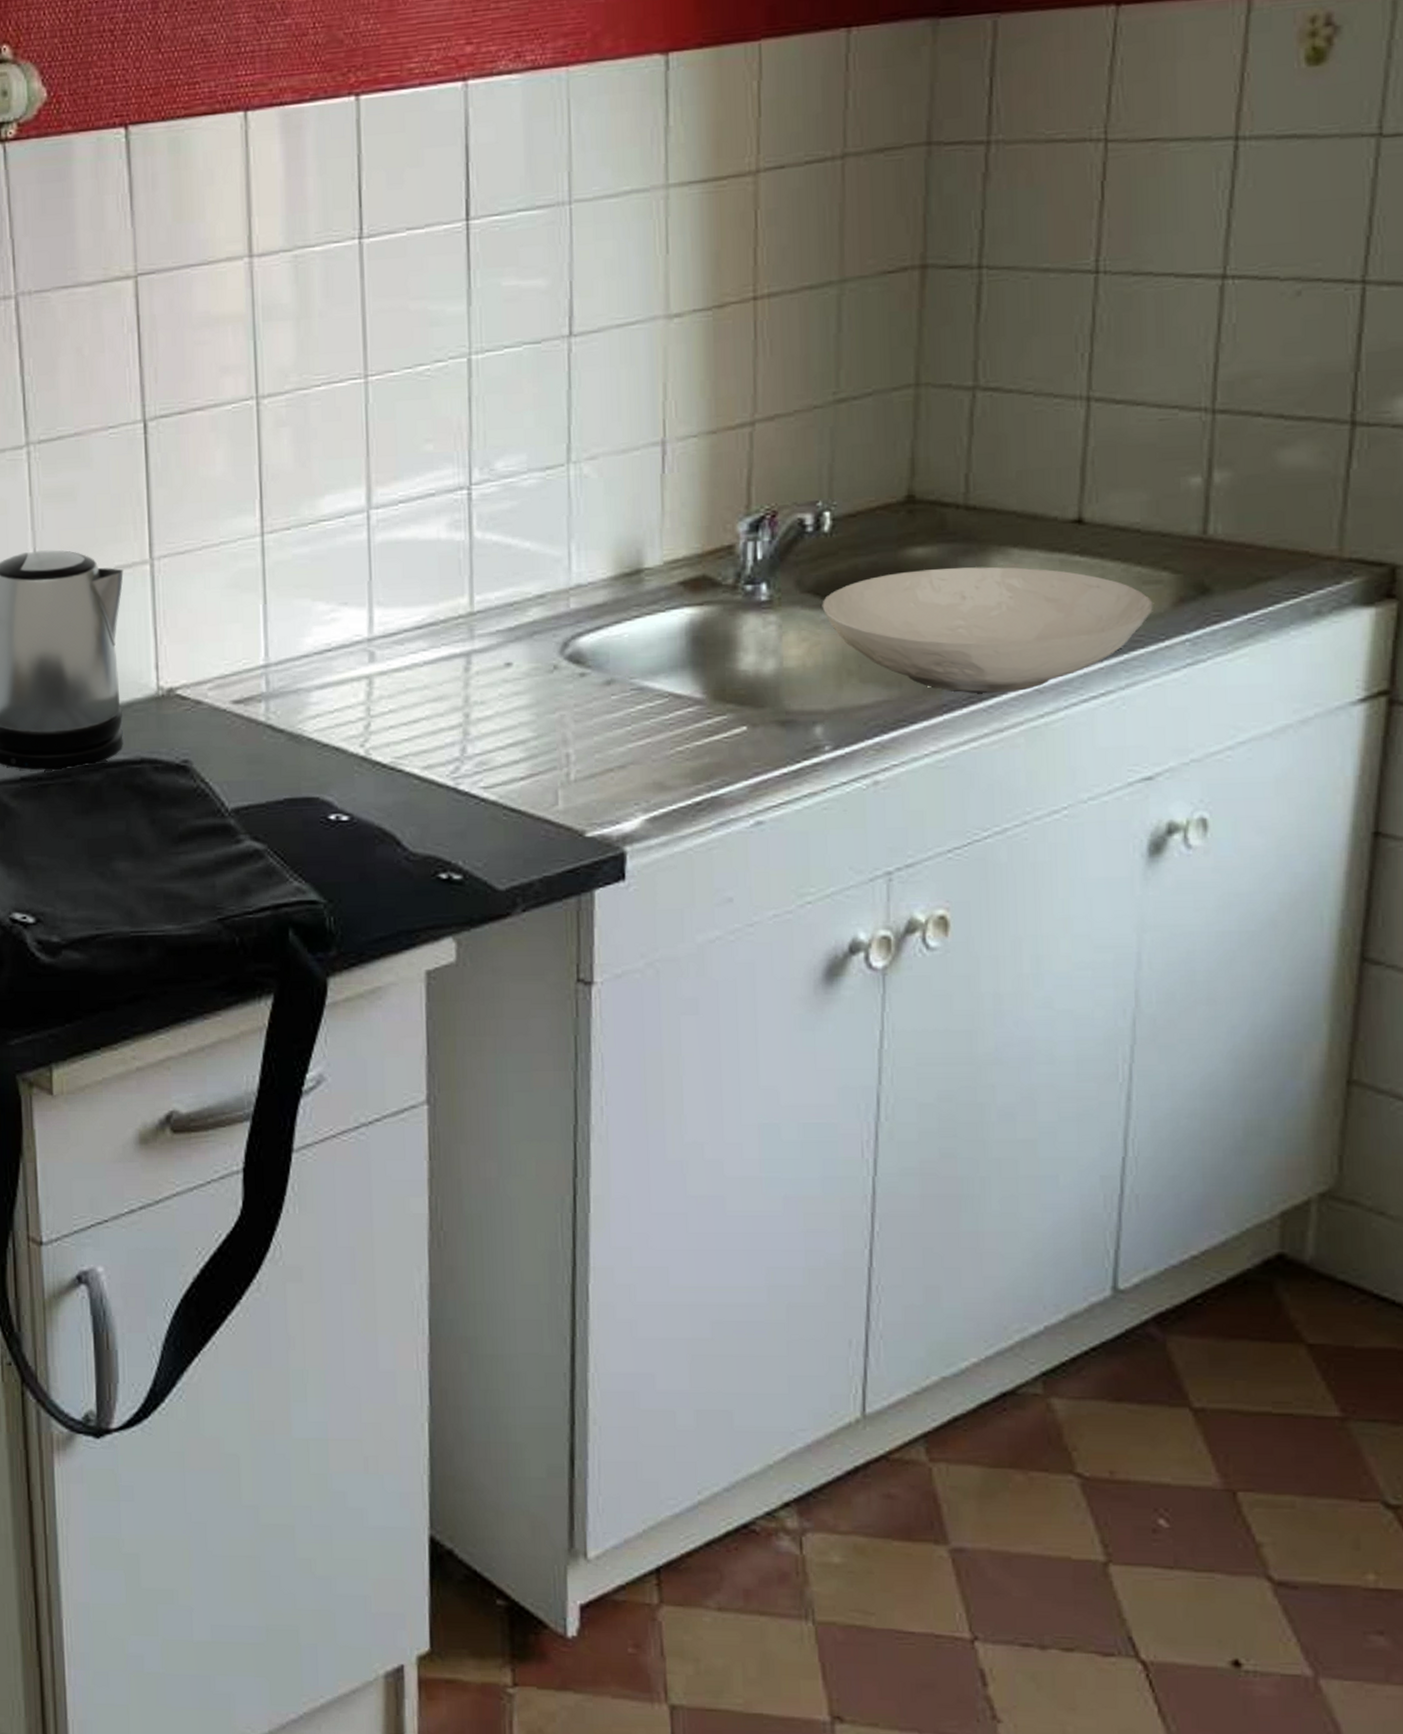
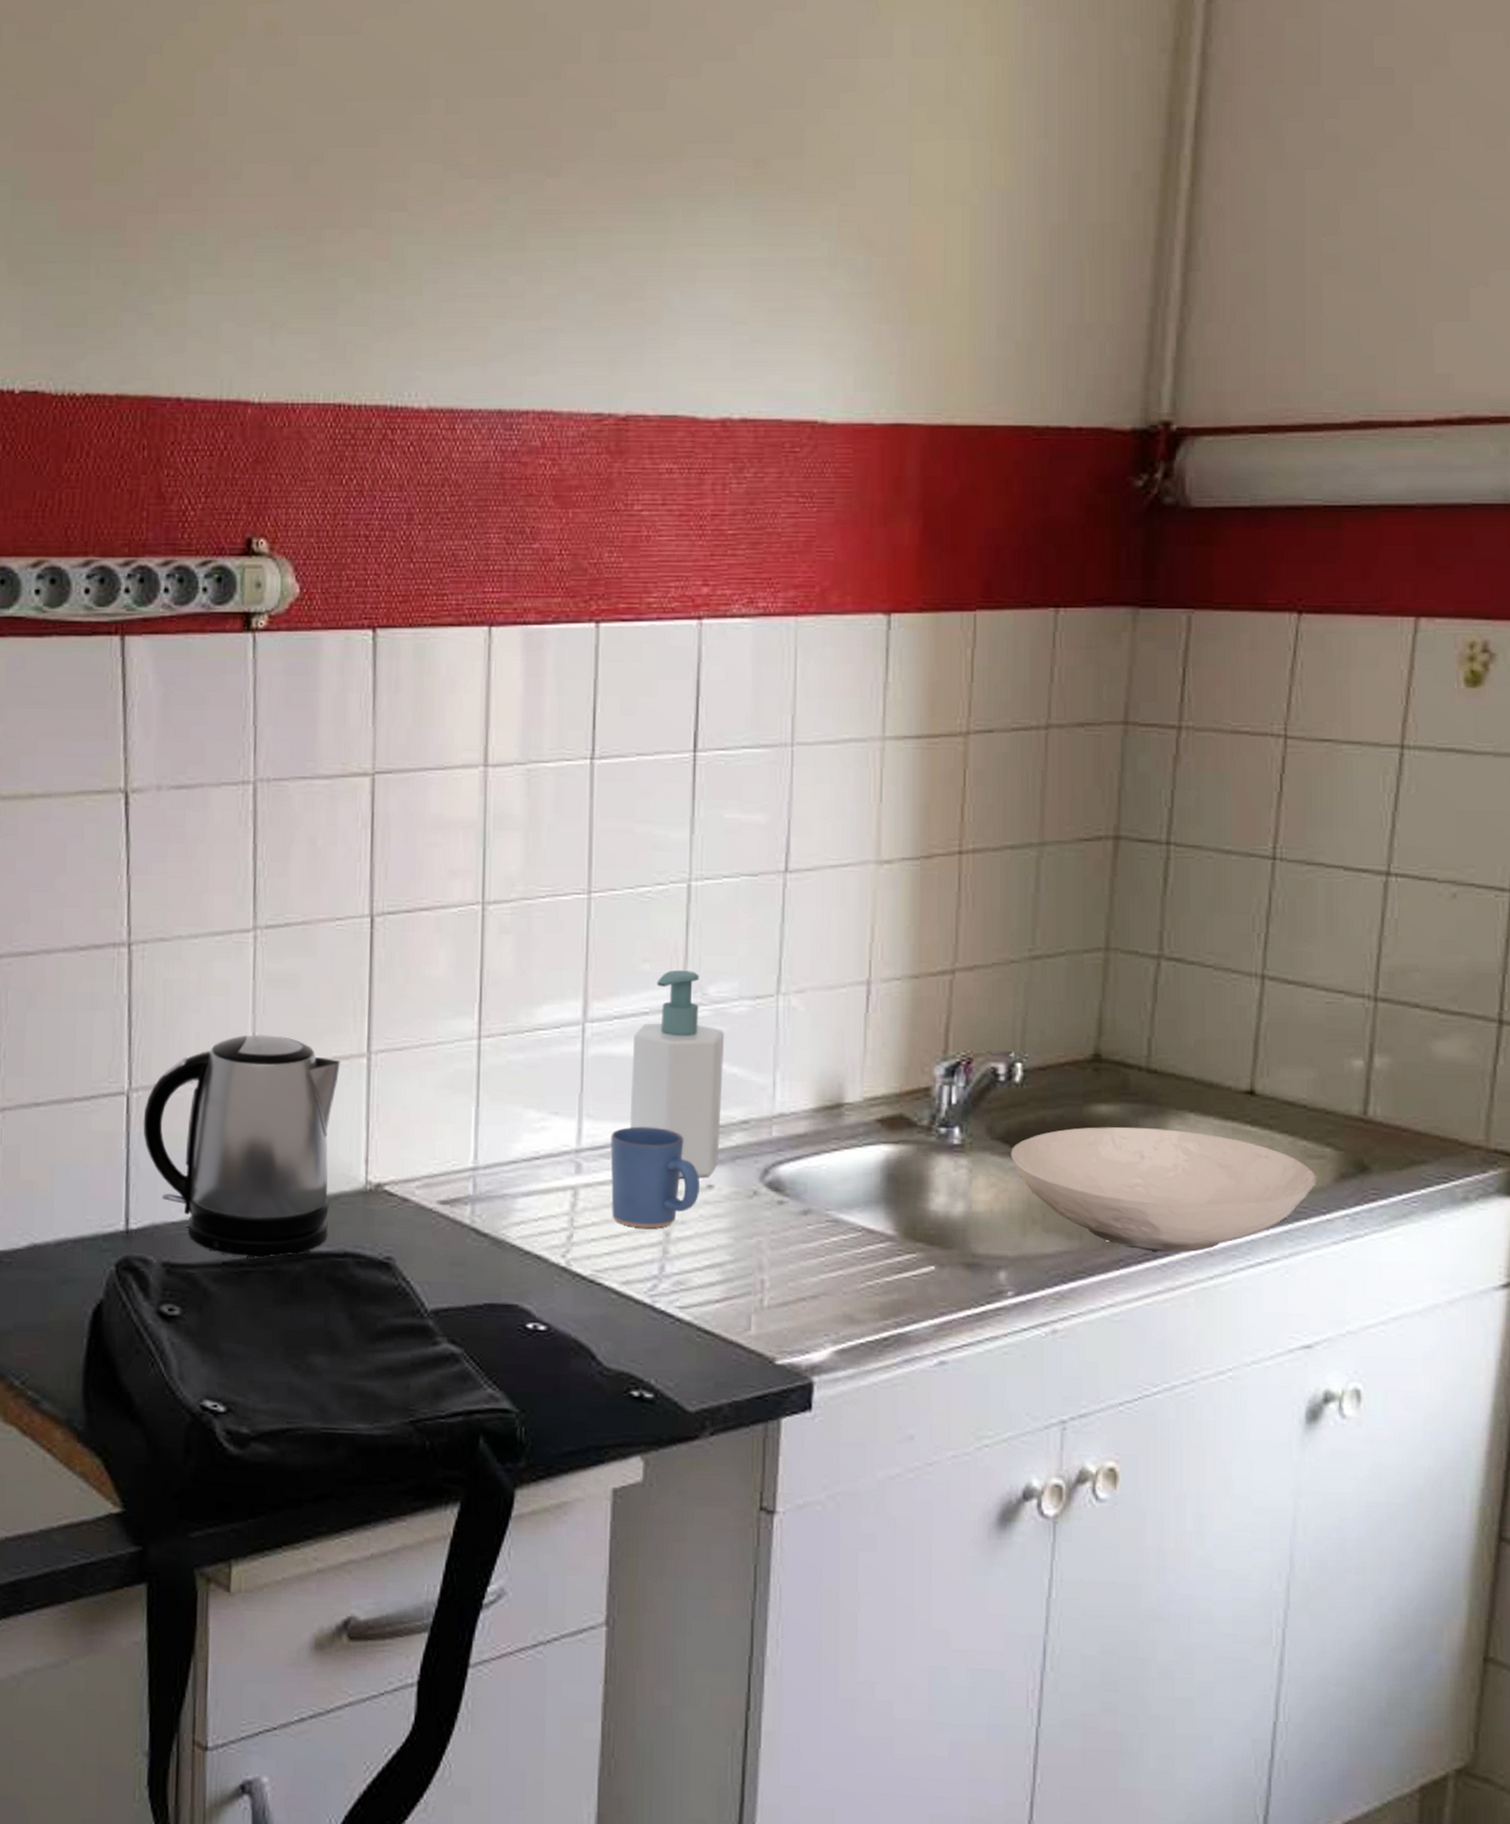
mug: none [403,609,498,712] -> present [610,1126,700,1228]
soap bottle: none [420,447,516,658] -> present [629,970,725,1177]

